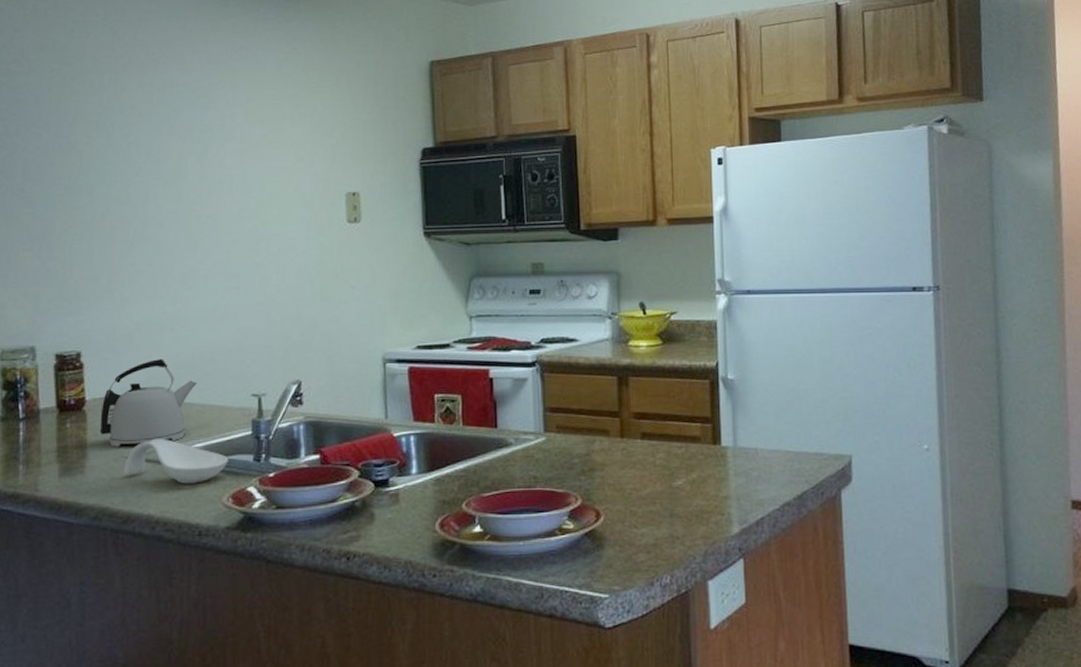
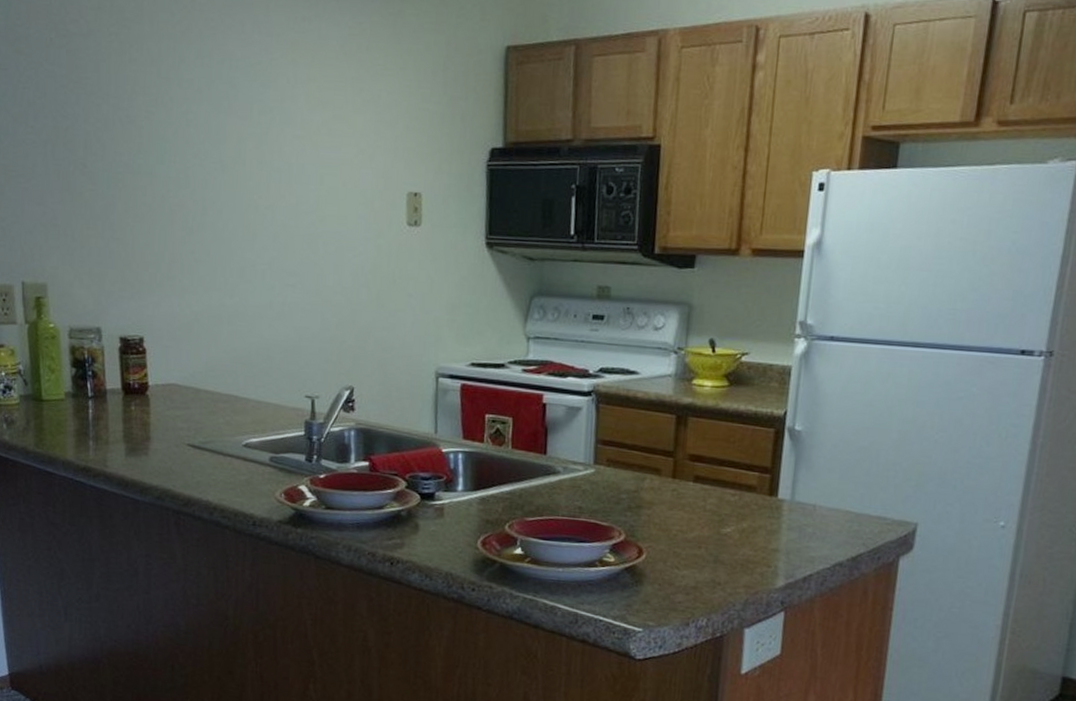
kettle: present [99,358,197,447] -> none [162,351,253,434]
spoon rest: present [124,438,228,484] -> none [185,429,282,477]

